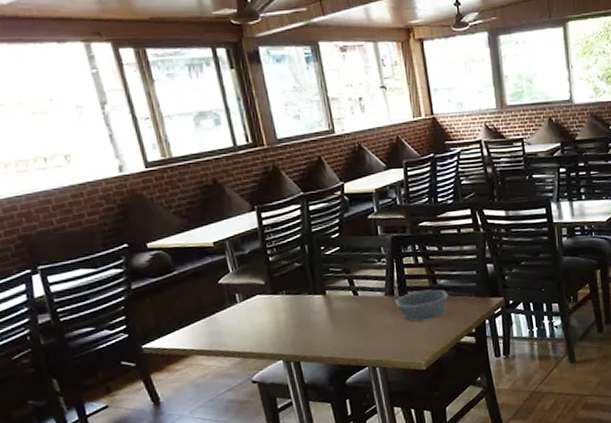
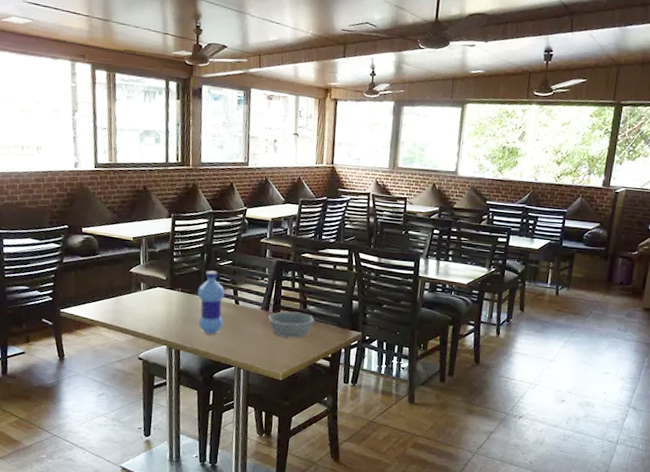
water bottle: none [306,262,345,336] -> present [197,270,225,334]

